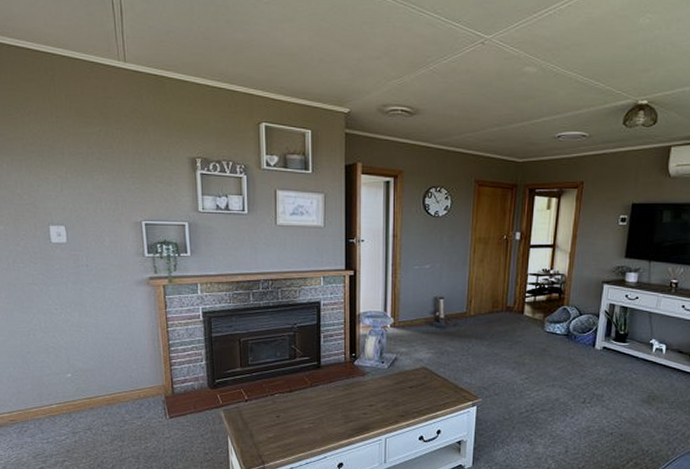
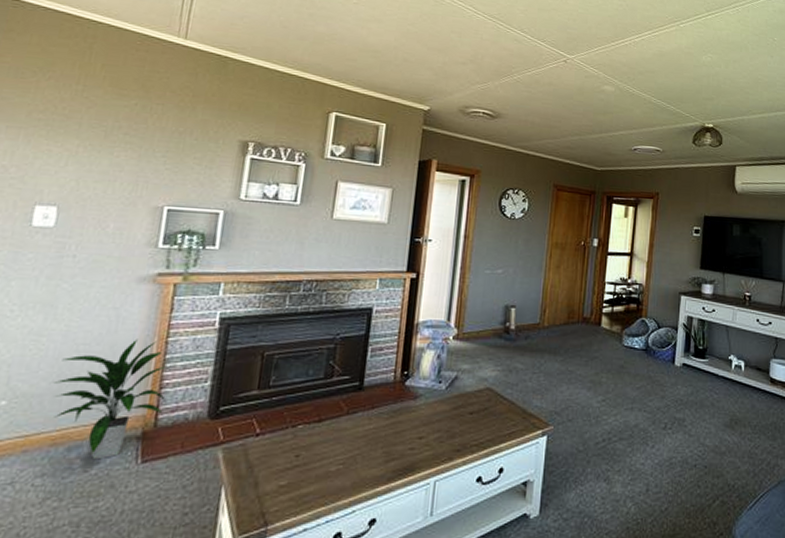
indoor plant: none [97,329,176,415] -> present [53,339,166,460]

